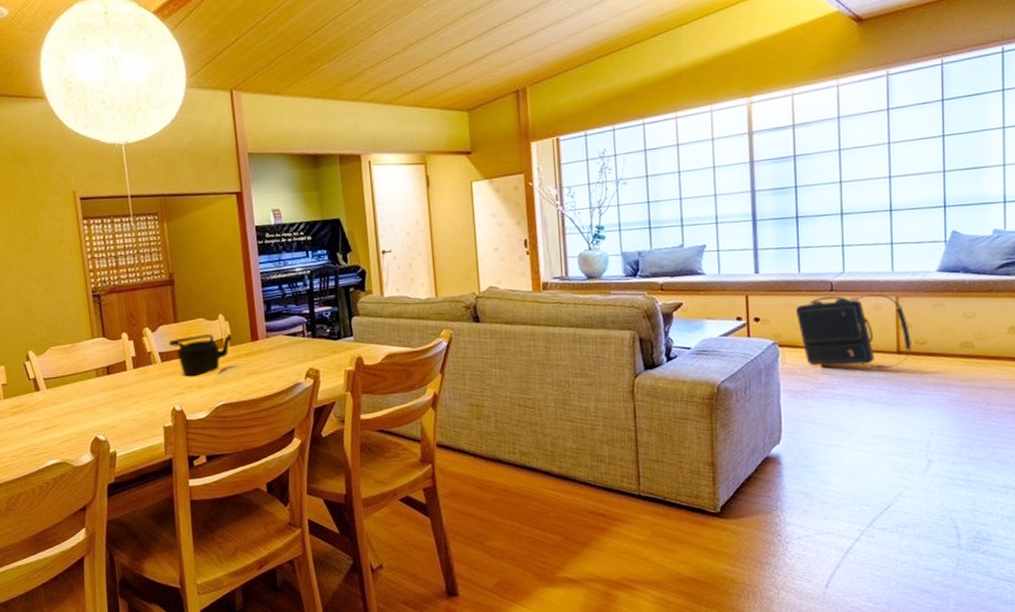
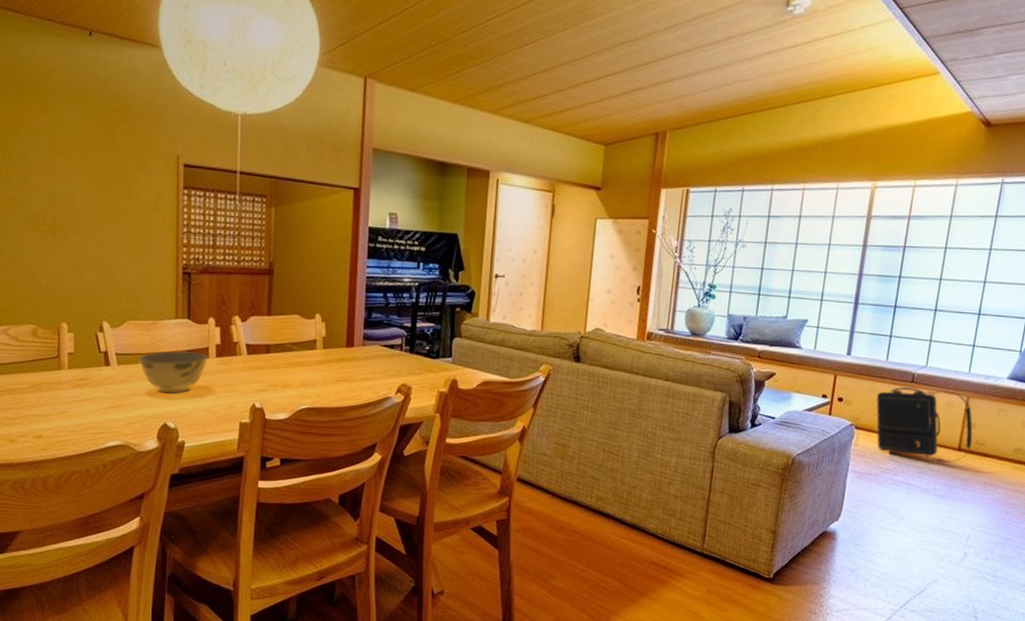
bowl: none [63,366,126,409] -> present [137,351,208,394]
teapot: present [168,334,232,376] -> none [258,332,326,374]

